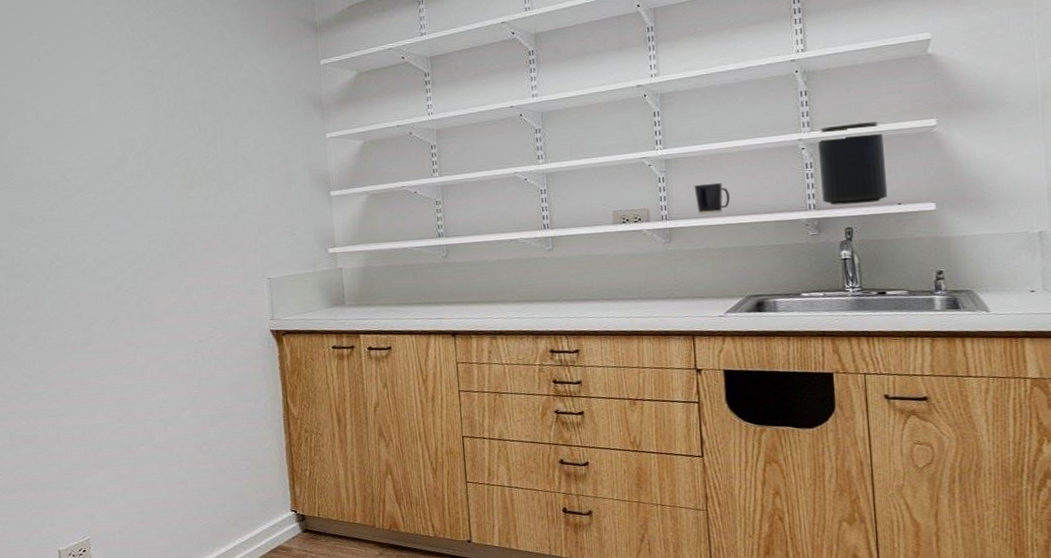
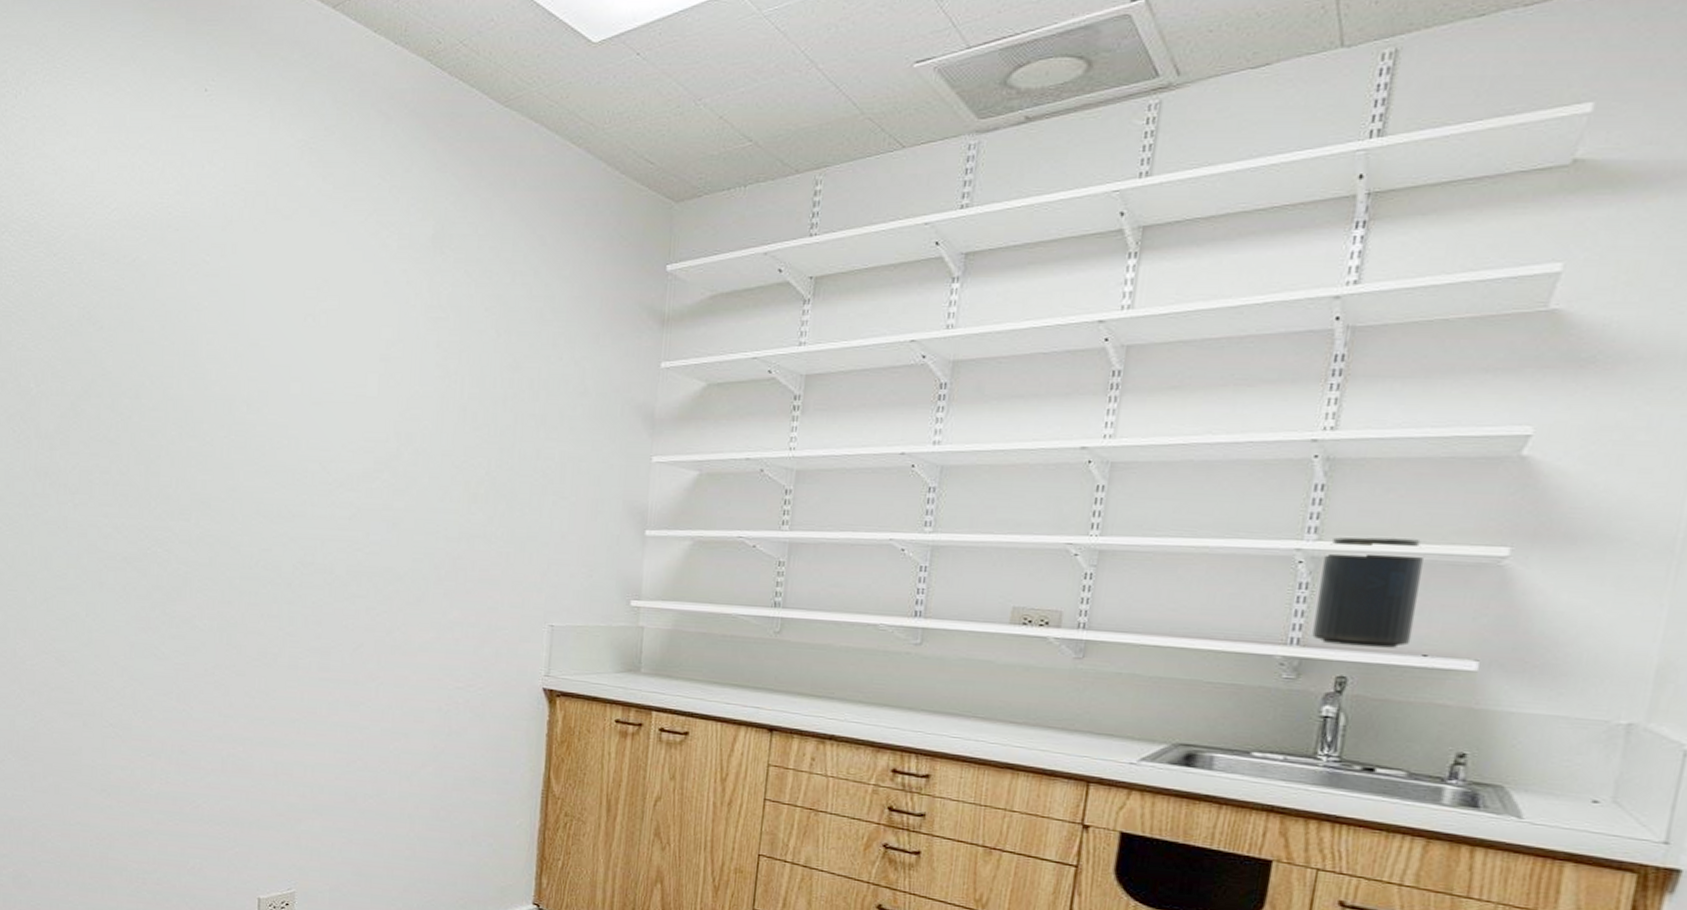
mug: present [694,182,730,215] -> none [1130,588,1181,631]

